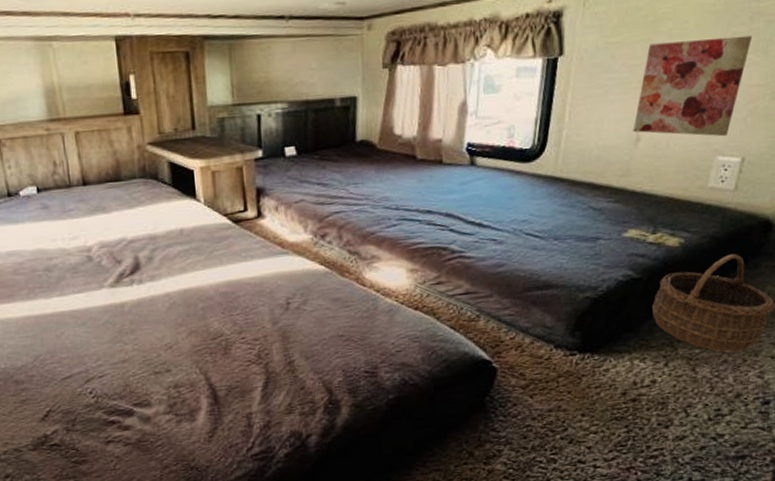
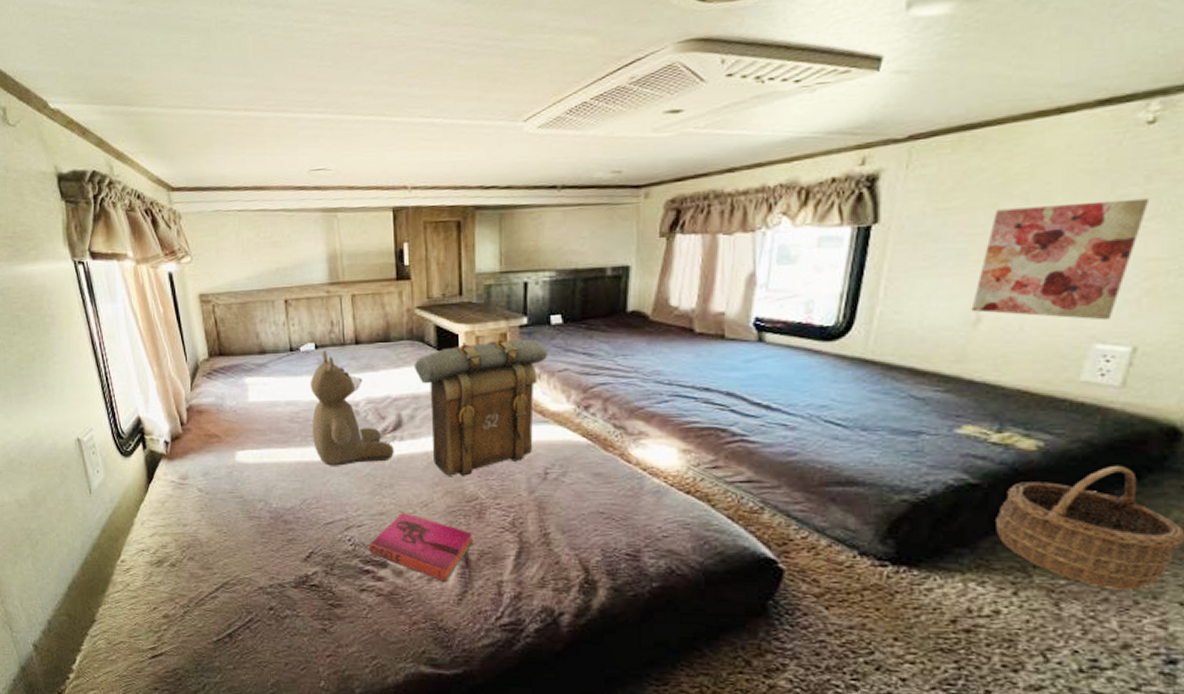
teddy bear: none [34,194,133,318] -> present [310,350,394,466]
hardback book: none [112,357,220,422] -> present [368,513,473,582]
backpack: none [148,171,285,316] -> present [413,337,549,476]

